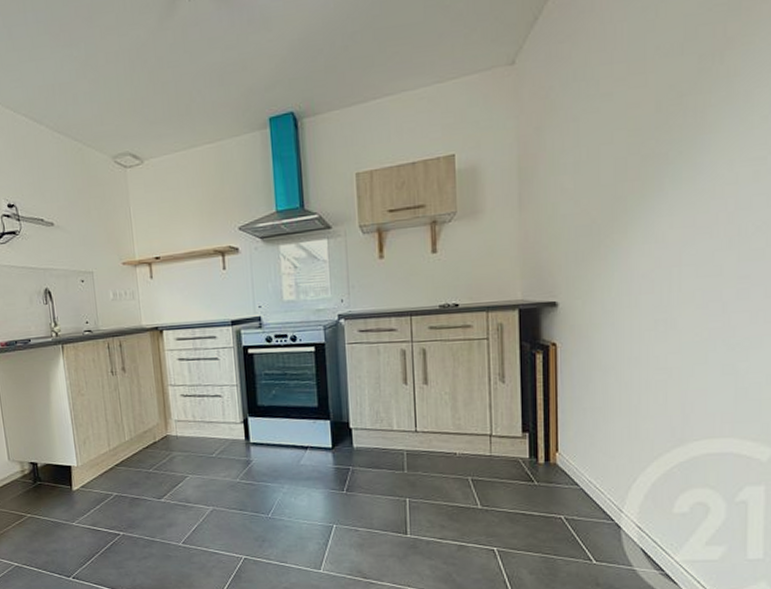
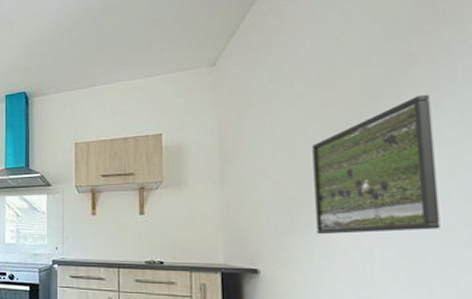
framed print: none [617,85,742,258] -> present [312,94,441,235]

